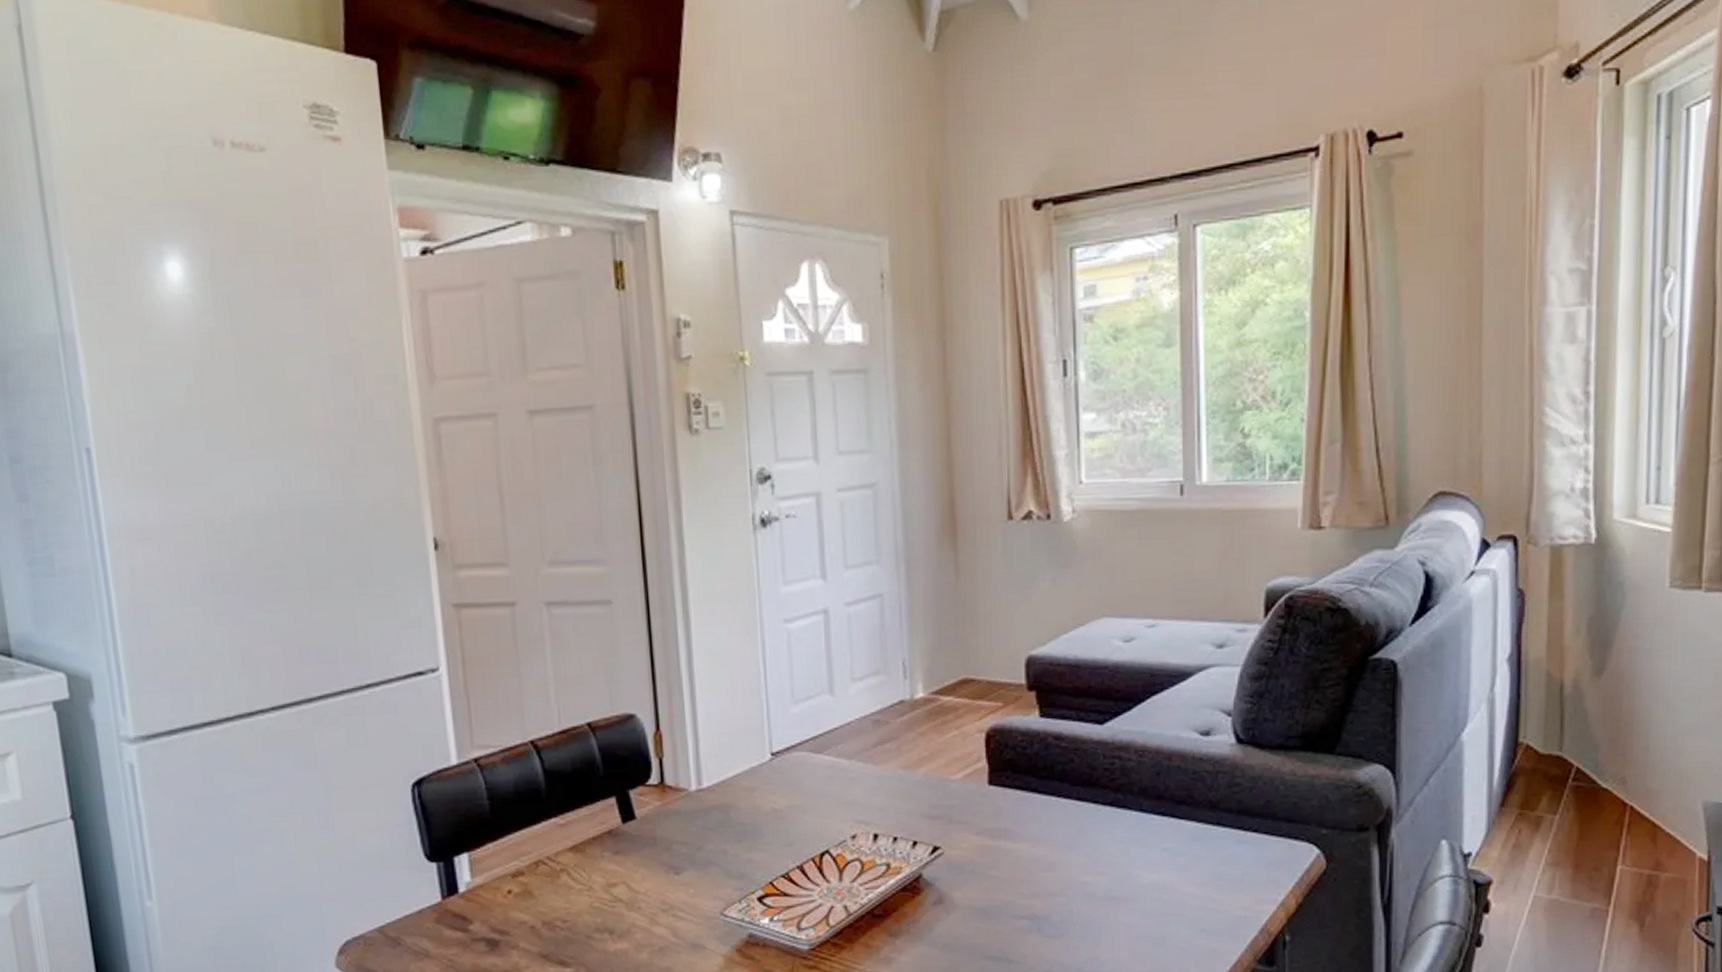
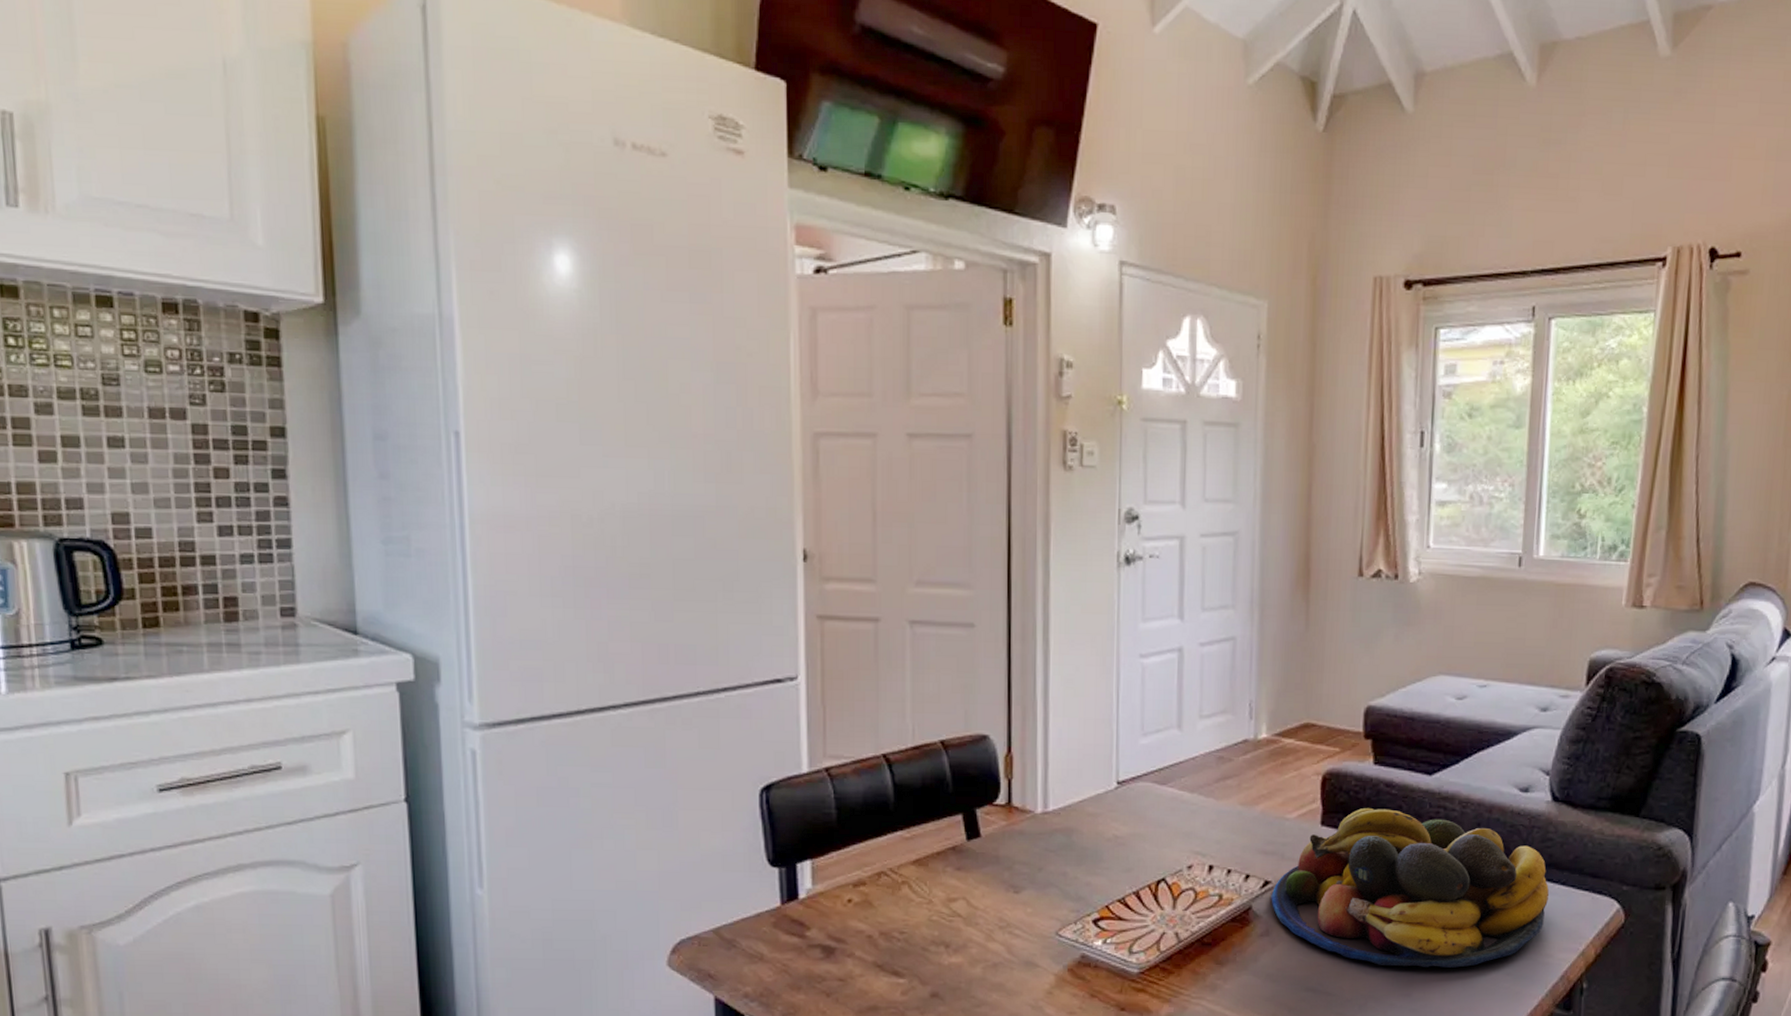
fruit bowl: none [941,763,1240,929] -> present [1271,807,1549,968]

